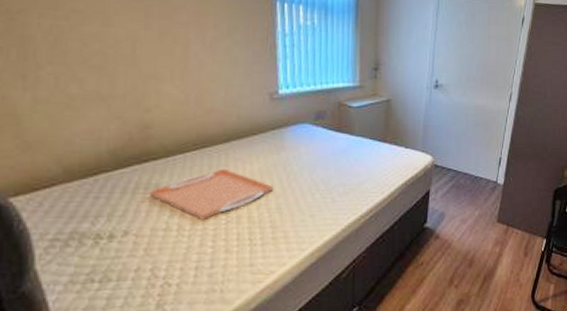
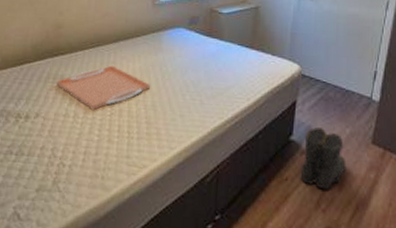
boots: none [433,212,476,268] -> present [299,126,346,190]

